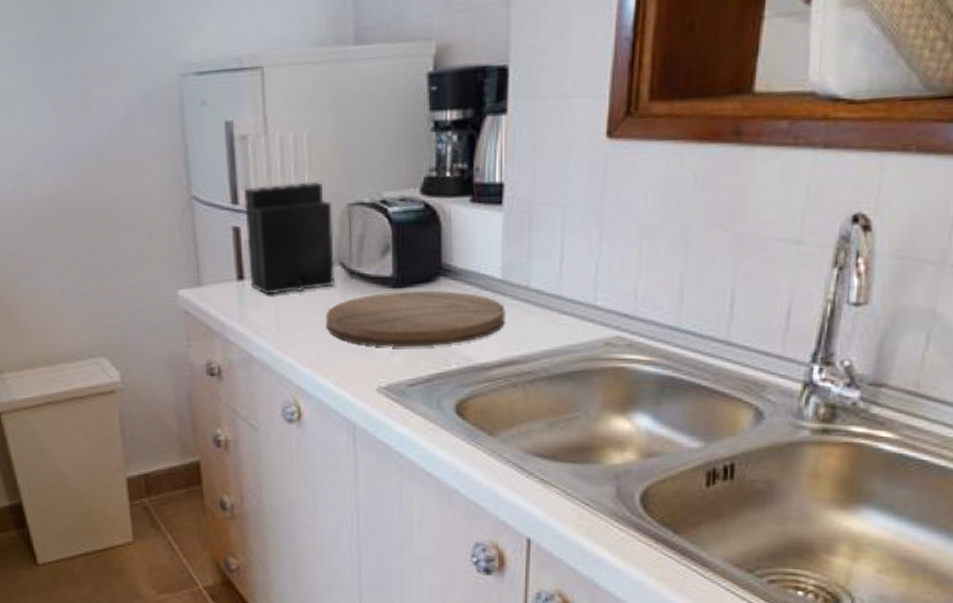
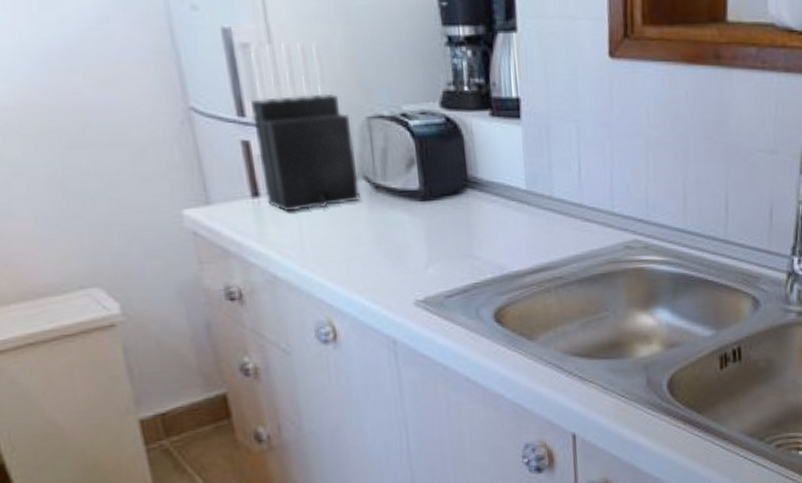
cutting board: present [325,290,505,348] -> none [353,202,534,260]

